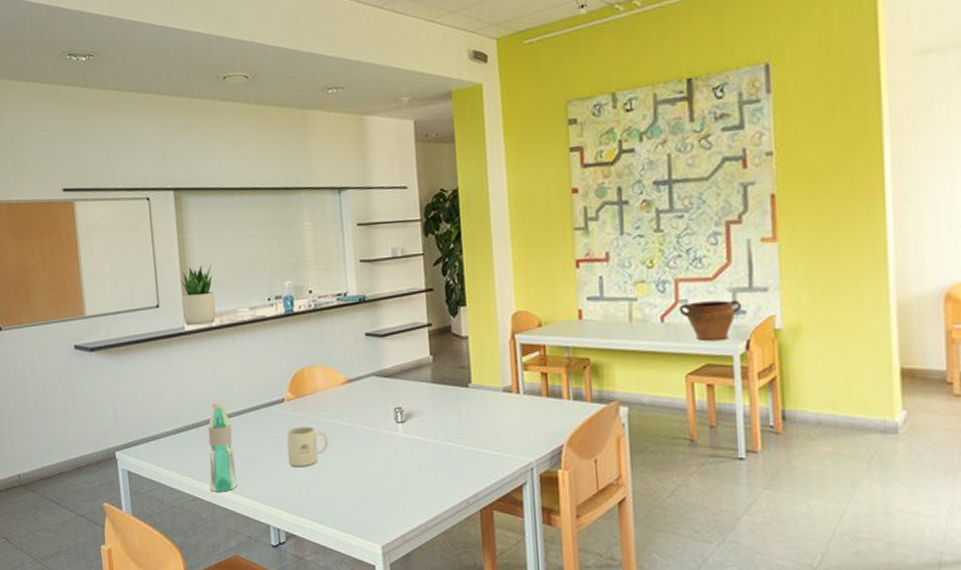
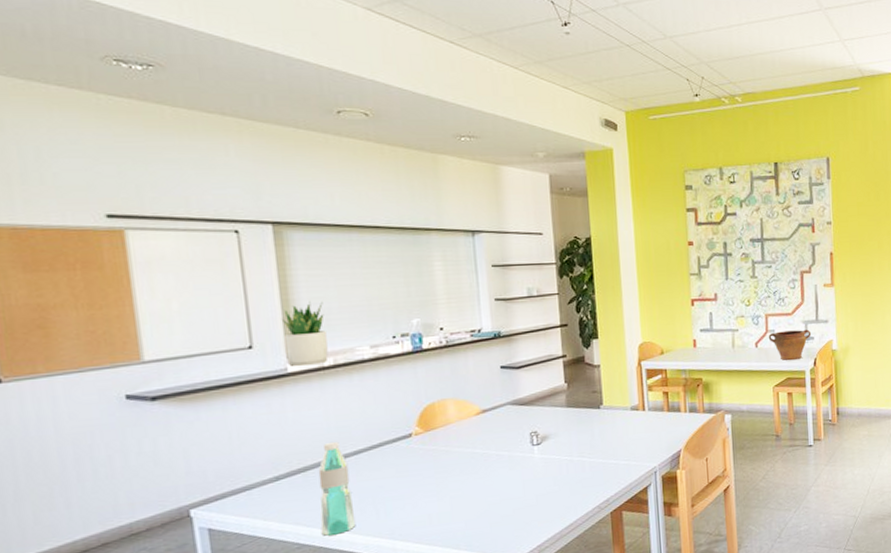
mug: present [287,426,329,467] -> none [415,457,462,499]

